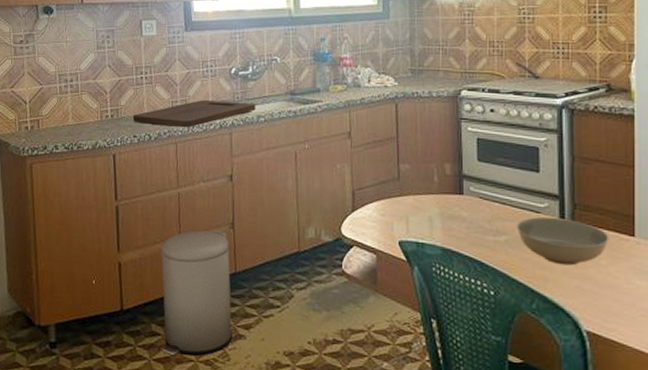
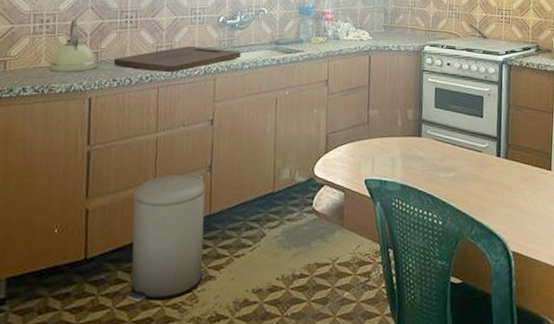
kettle: none [75,77,119,130] -> present [48,19,98,73]
bowl: present [516,216,610,266] -> none [462,155,533,196]

